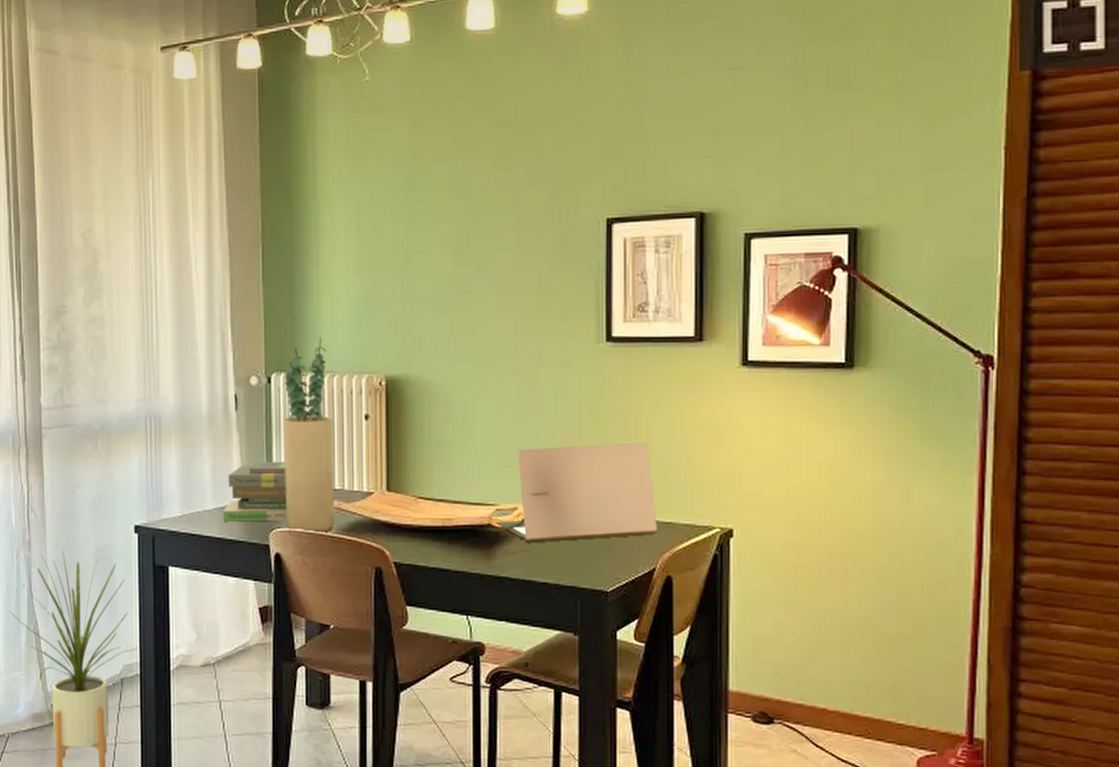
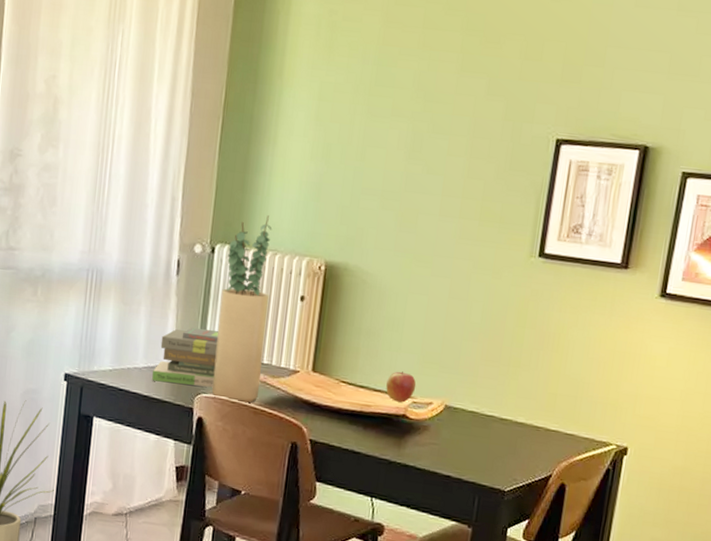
apple: none [466,479,498,512] -> present [386,371,417,403]
laptop: present [495,443,657,543] -> none [410,348,563,444]

